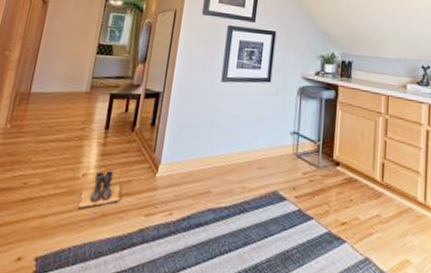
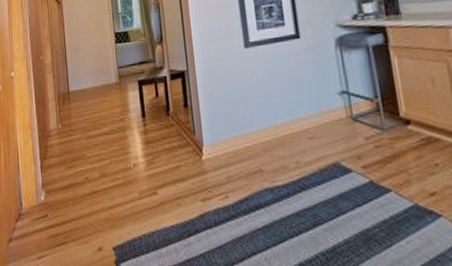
boots: present [78,171,120,209] -> none [136,158,173,198]

